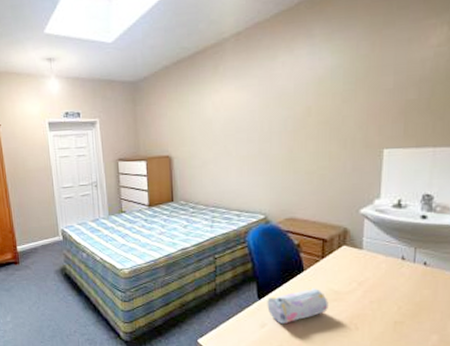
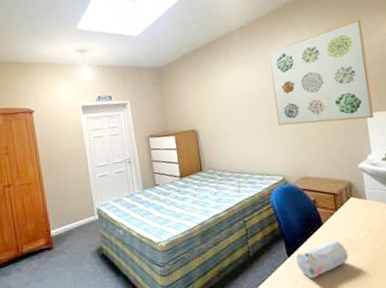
wall art: none [267,24,402,158] -> present [268,19,374,126]

